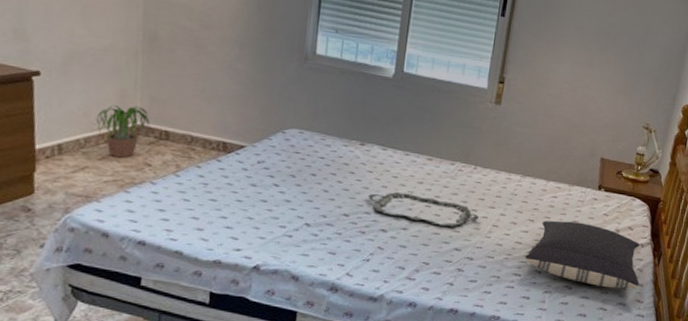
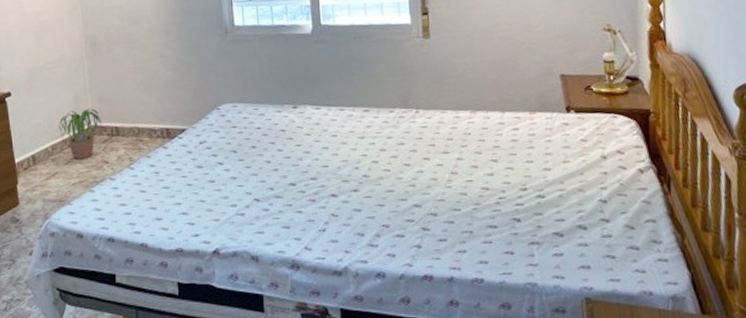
serving tray: present [369,192,479,227] -> none [312,151,433,182]
pillow: present [525,220,640,289] -> none [497,154,651,230]

